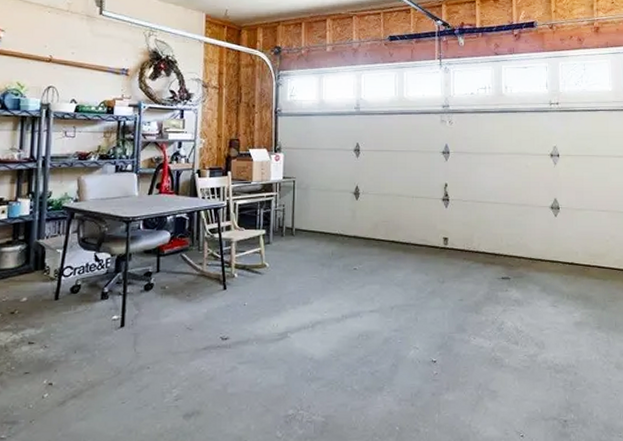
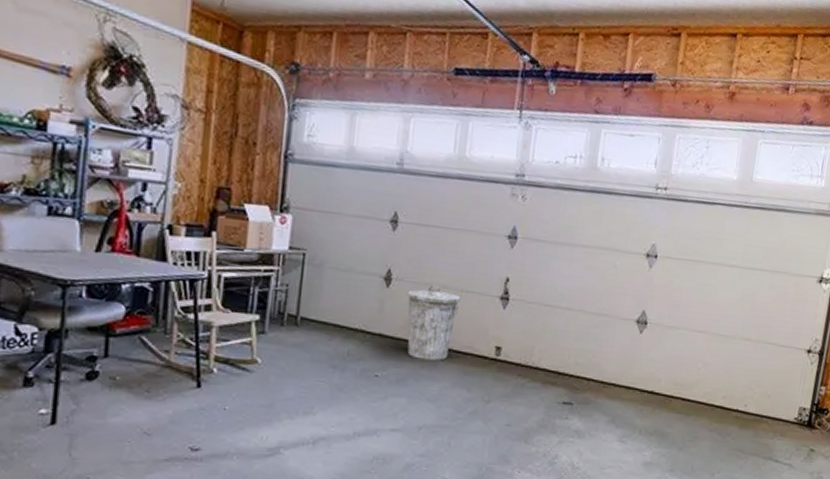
trash can: none [372,195,412,253] -> present [407,285,461,361]

